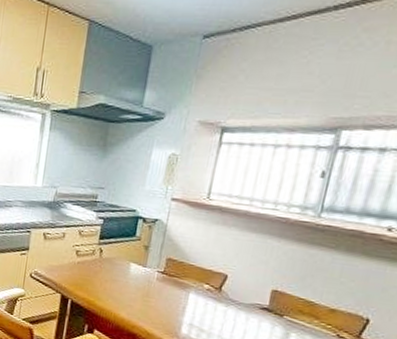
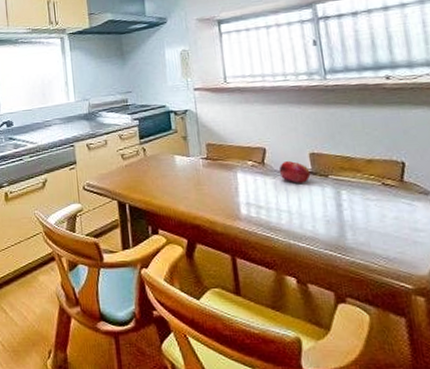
fruit: none [233,292,266,318] -> present [279,160,311,183]

